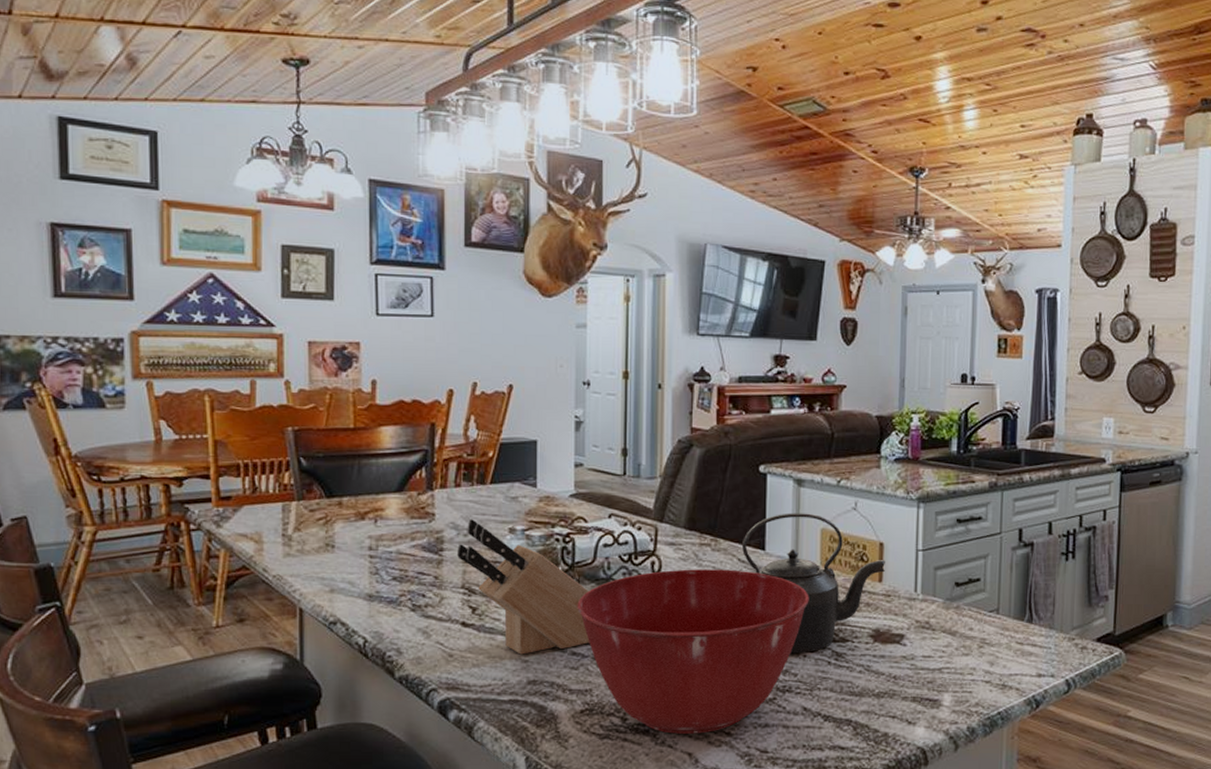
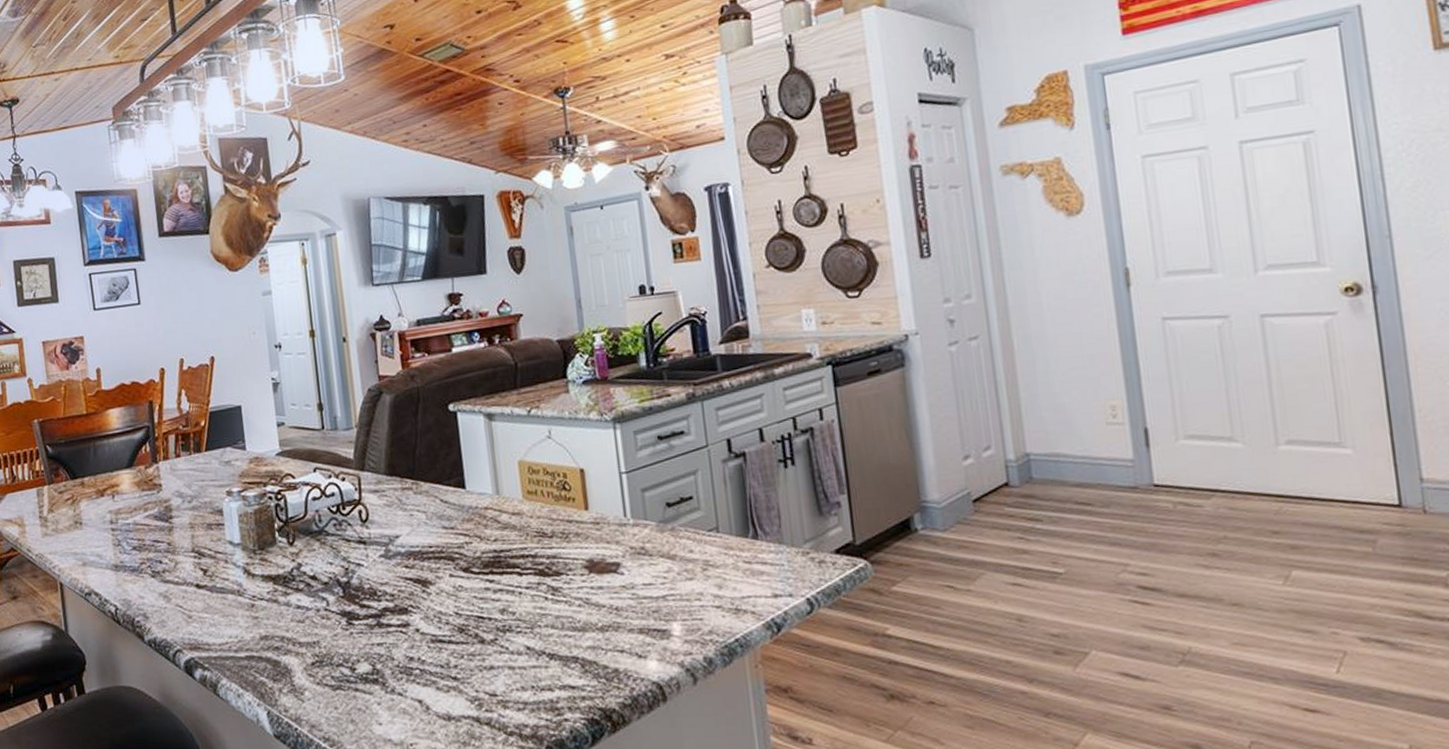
knife block: present [457,519,590,655] -> none [184,486,312,612]
mixing bowl: present [577,569,809,734] -> none [295,511,517,681]
kettle: present [742,513,885,654] -> none [442,446,590,592]

